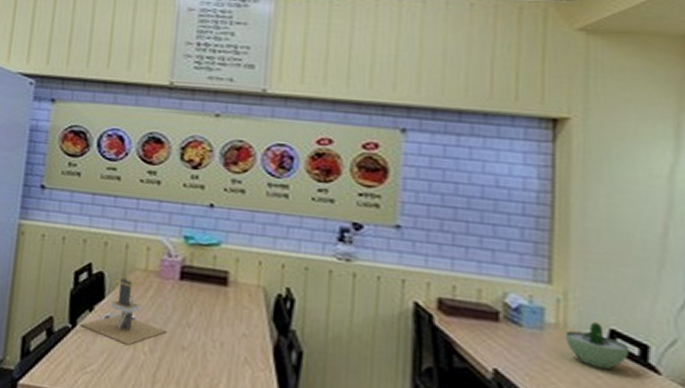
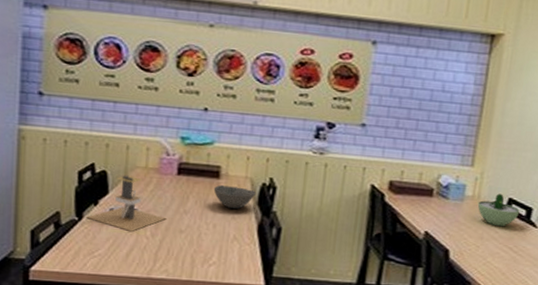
bowl: none [220,293,271,325] -> present [213,184,257,209]

